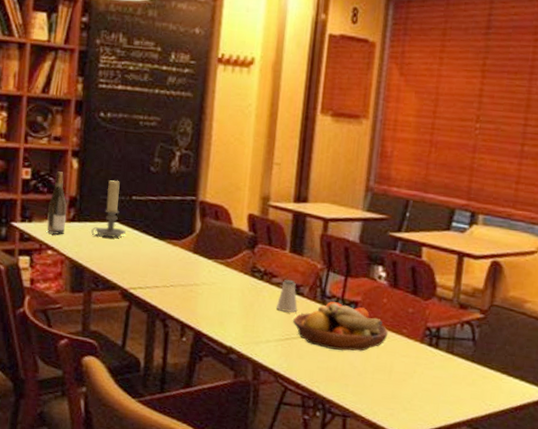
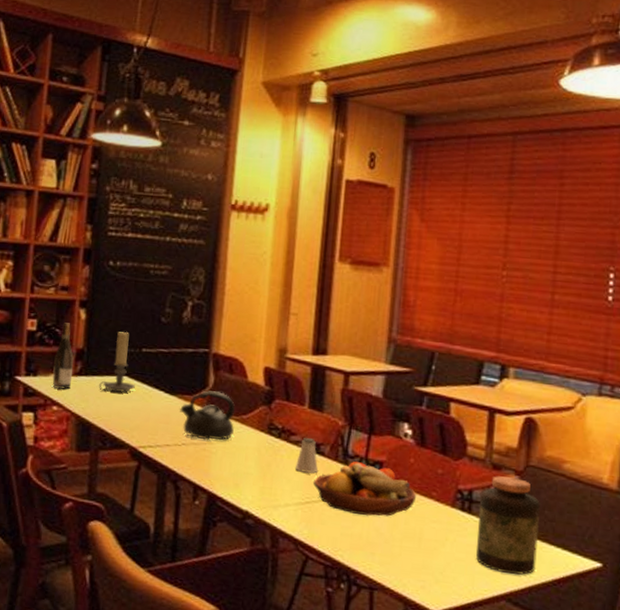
teapot: none [167,236,221,283] -> present [179,390,235,441]
jar: none [440,314,502,404] -> present [475,476,541,575]

